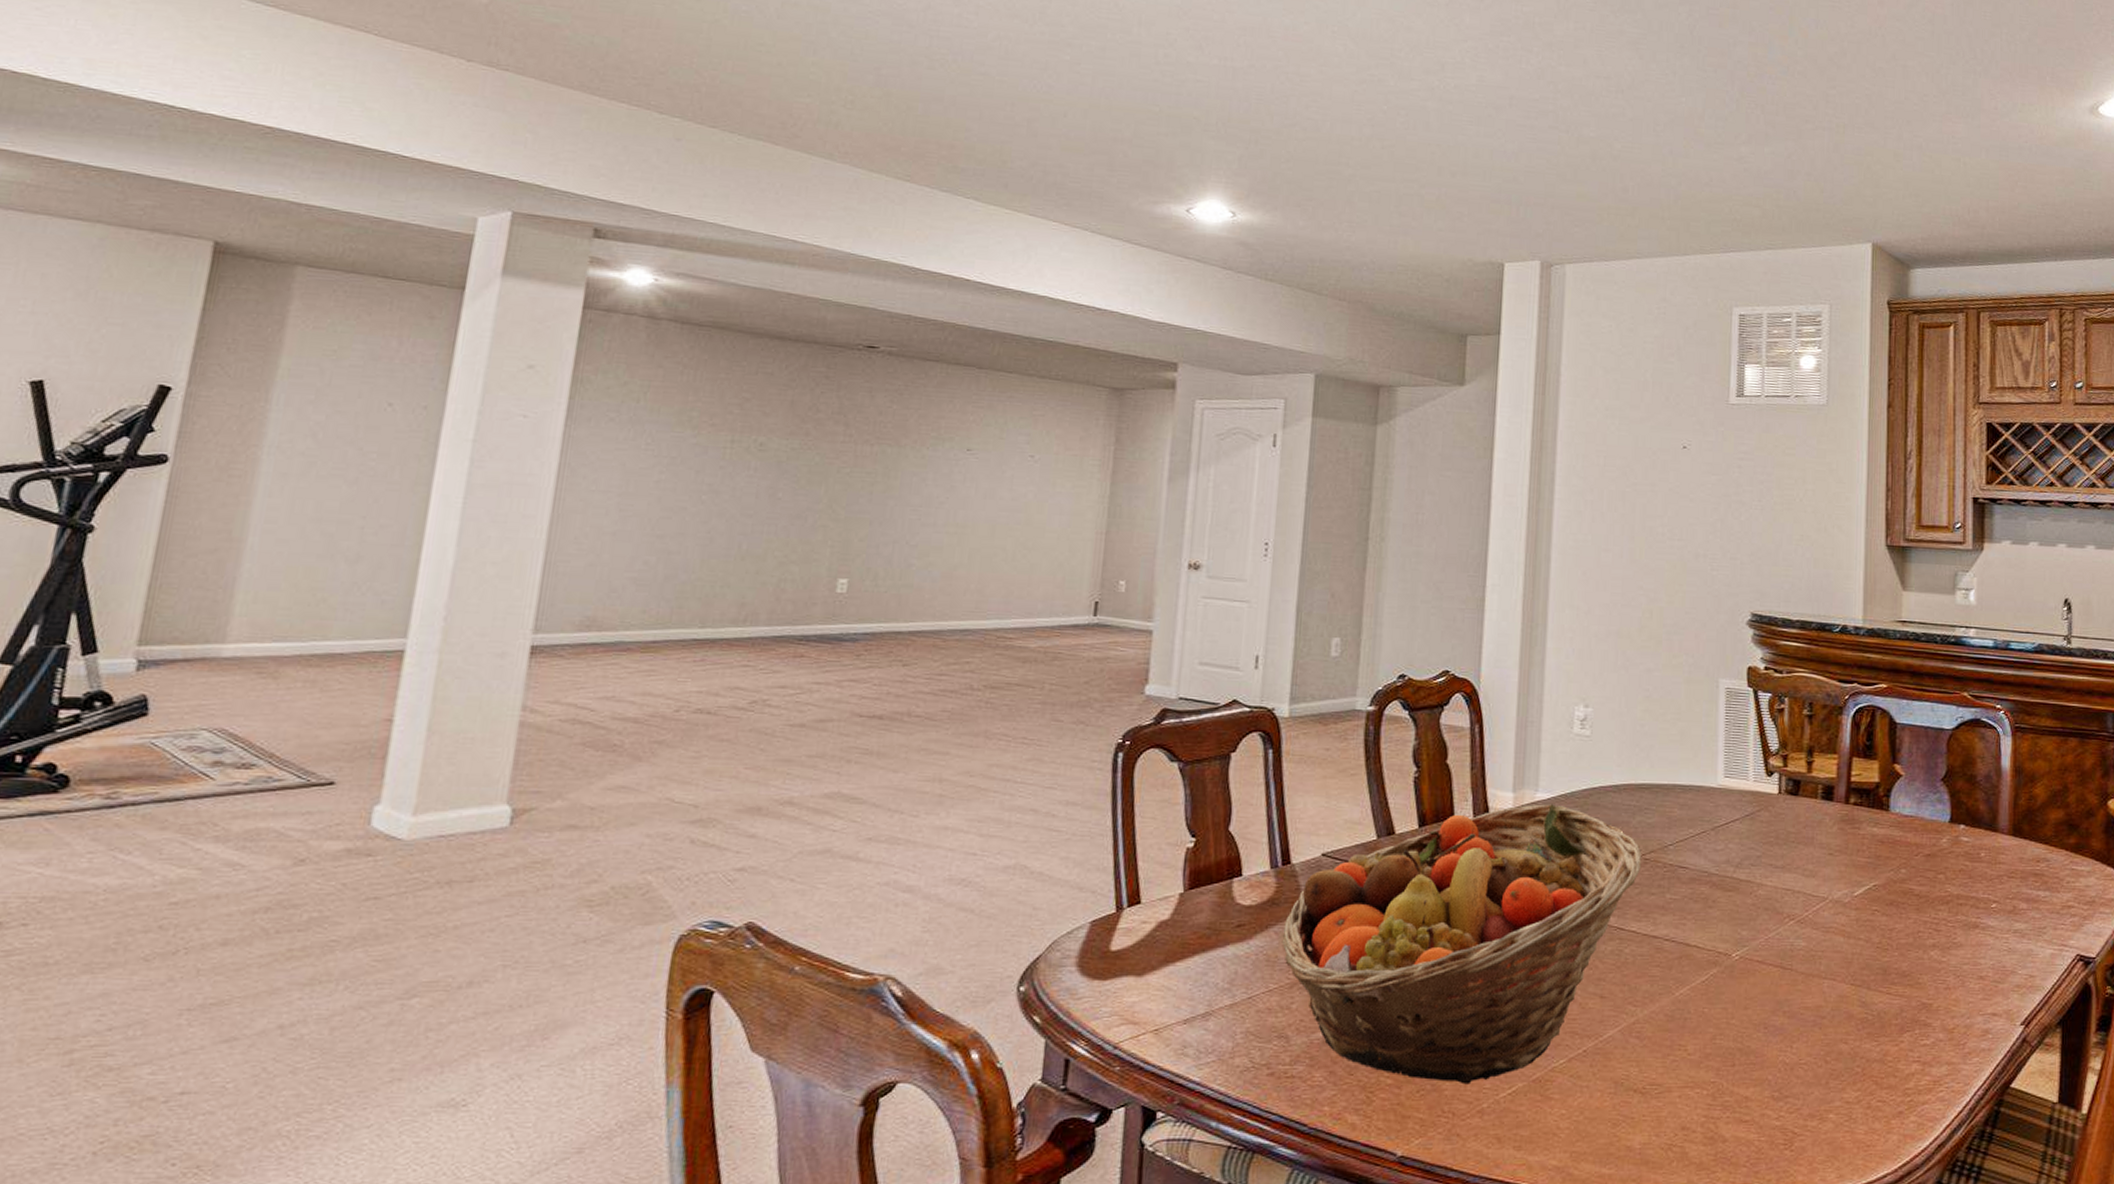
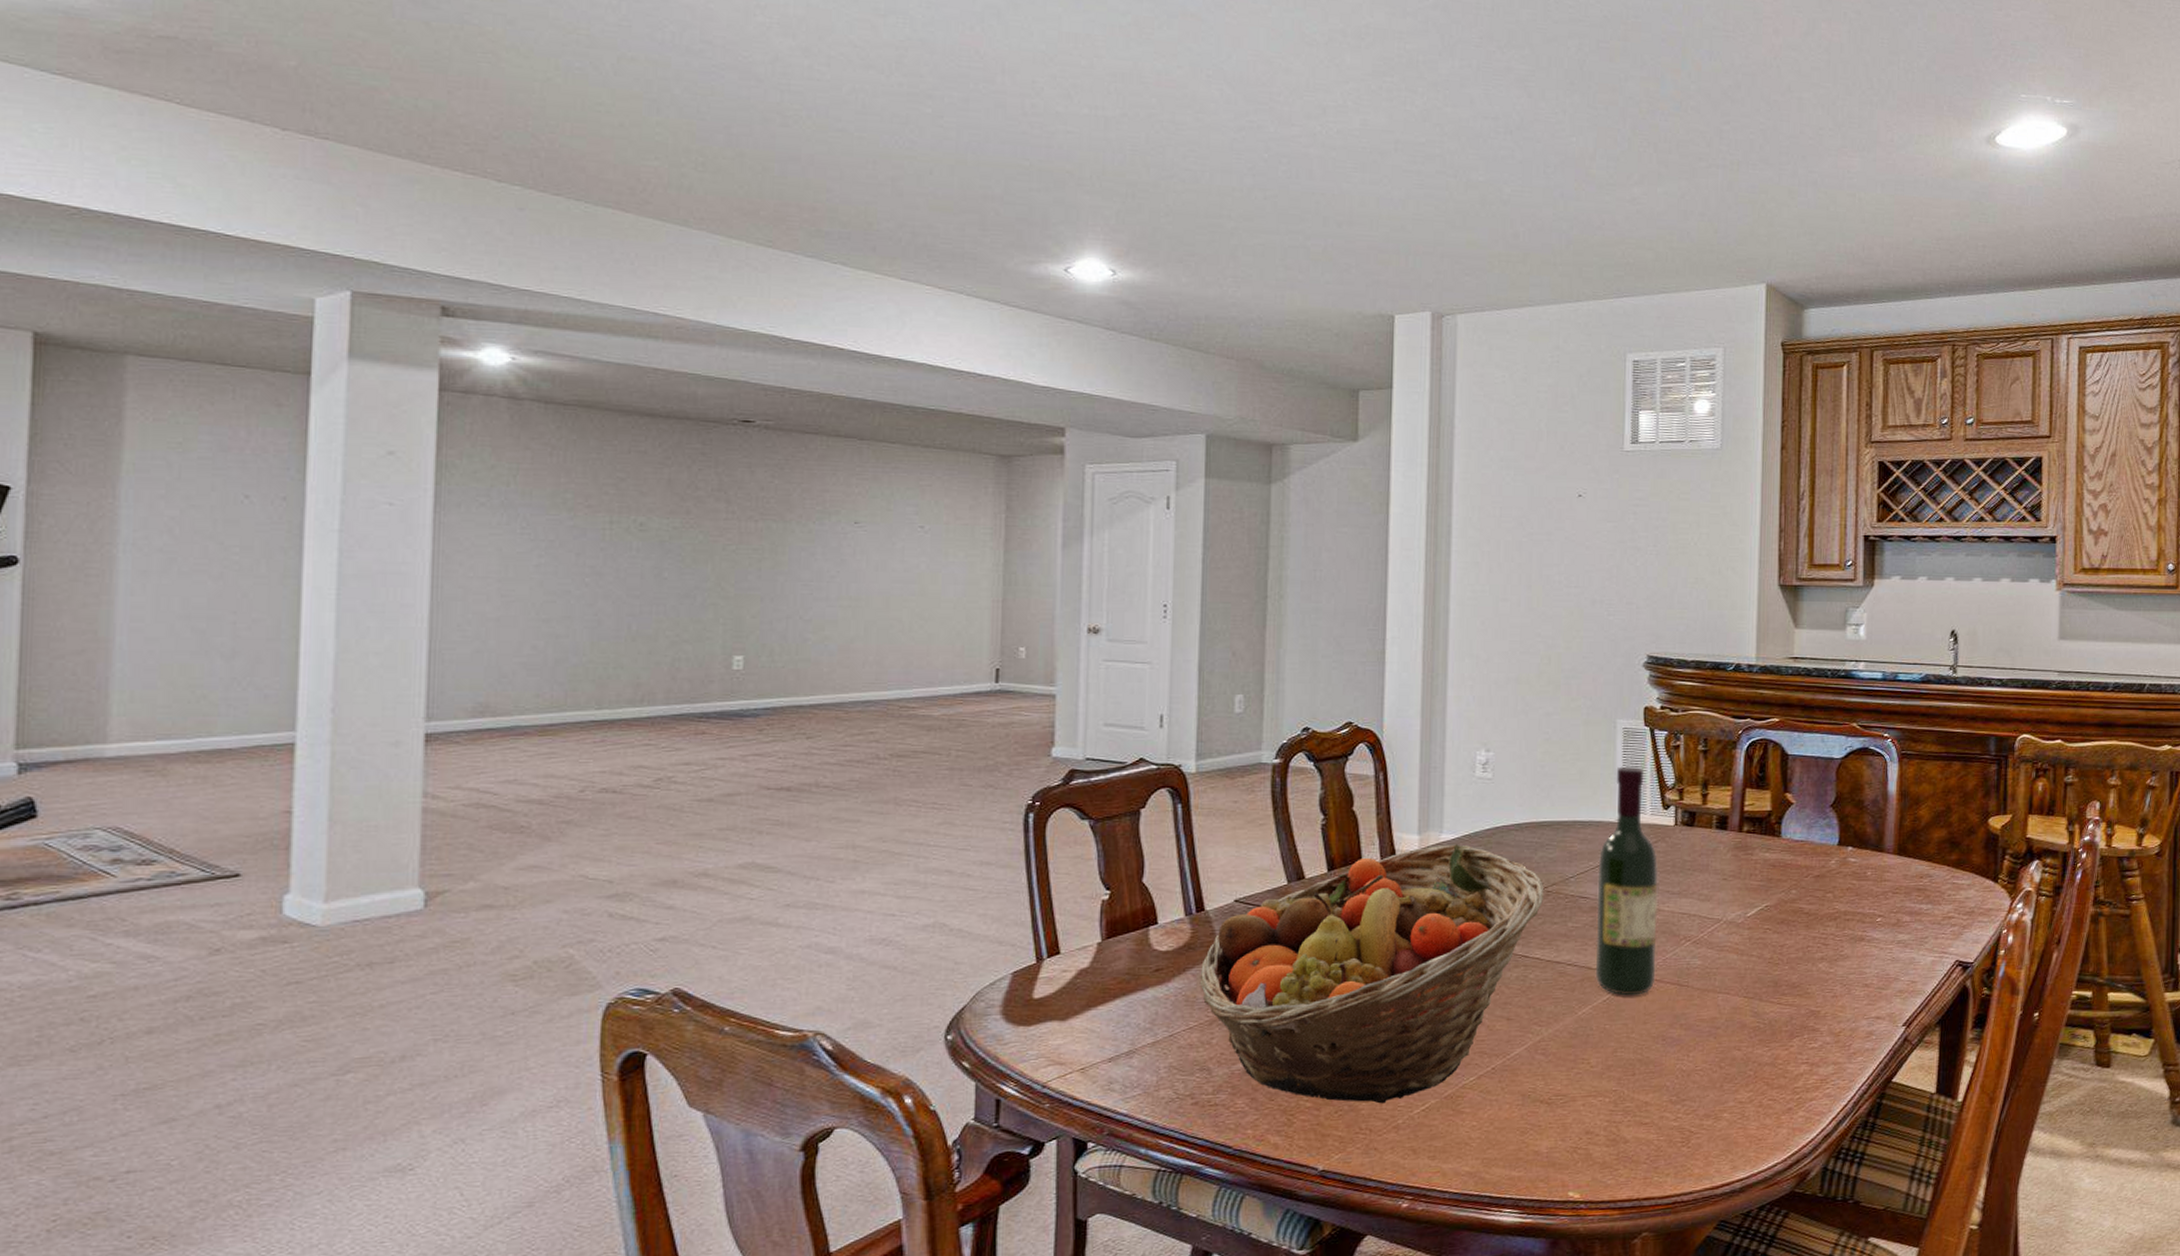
wine bottle: none [1694,728,1761,977] -> present [1595,766,1659,996]

